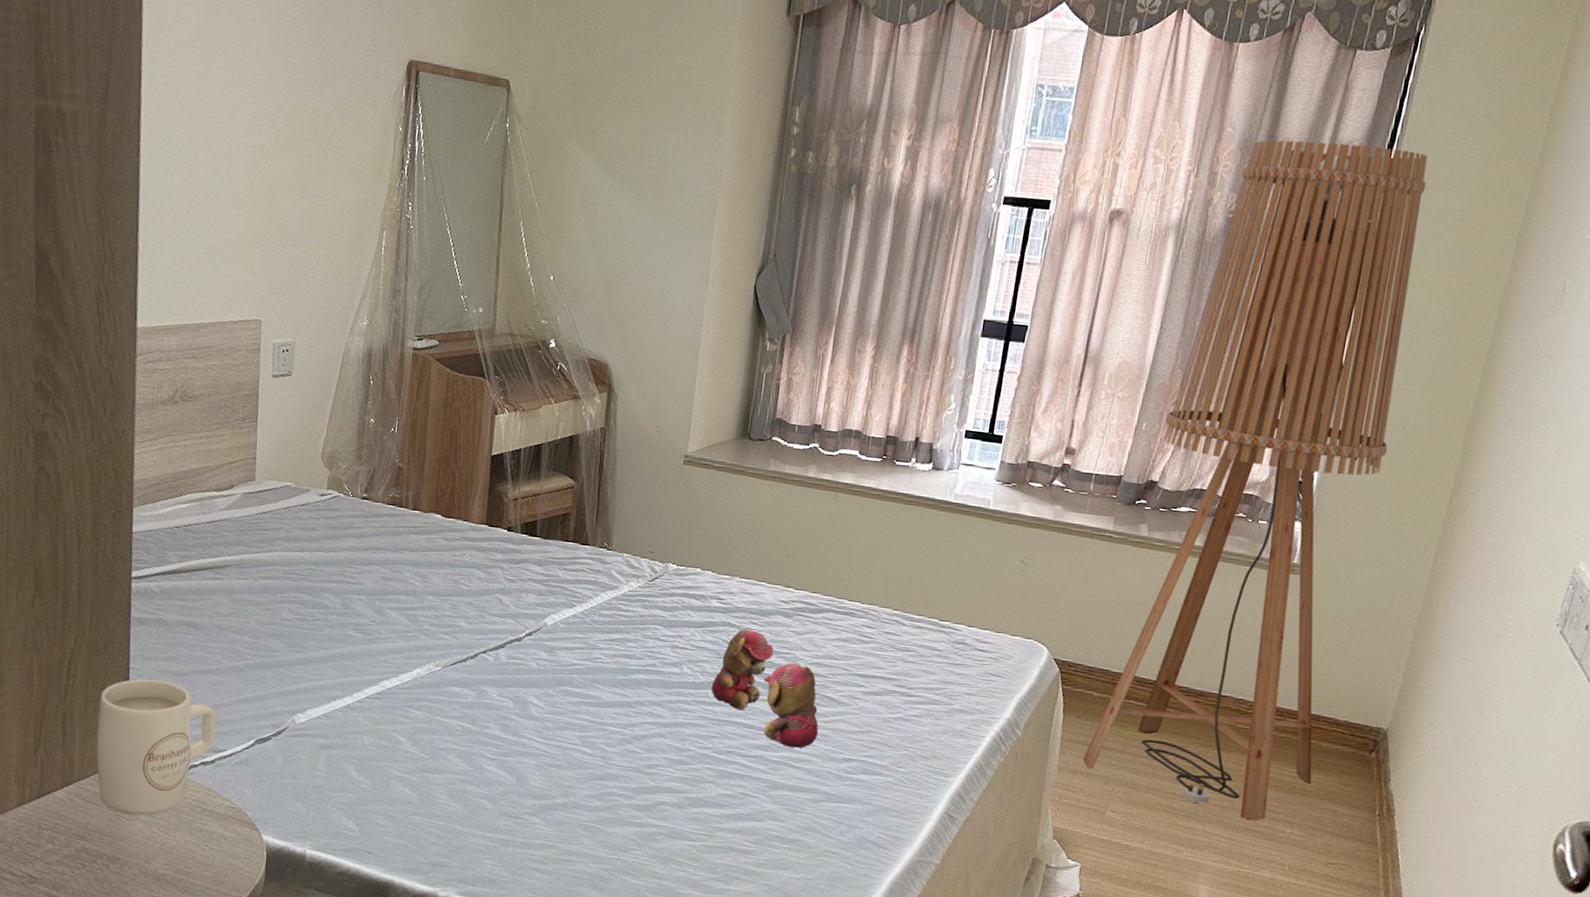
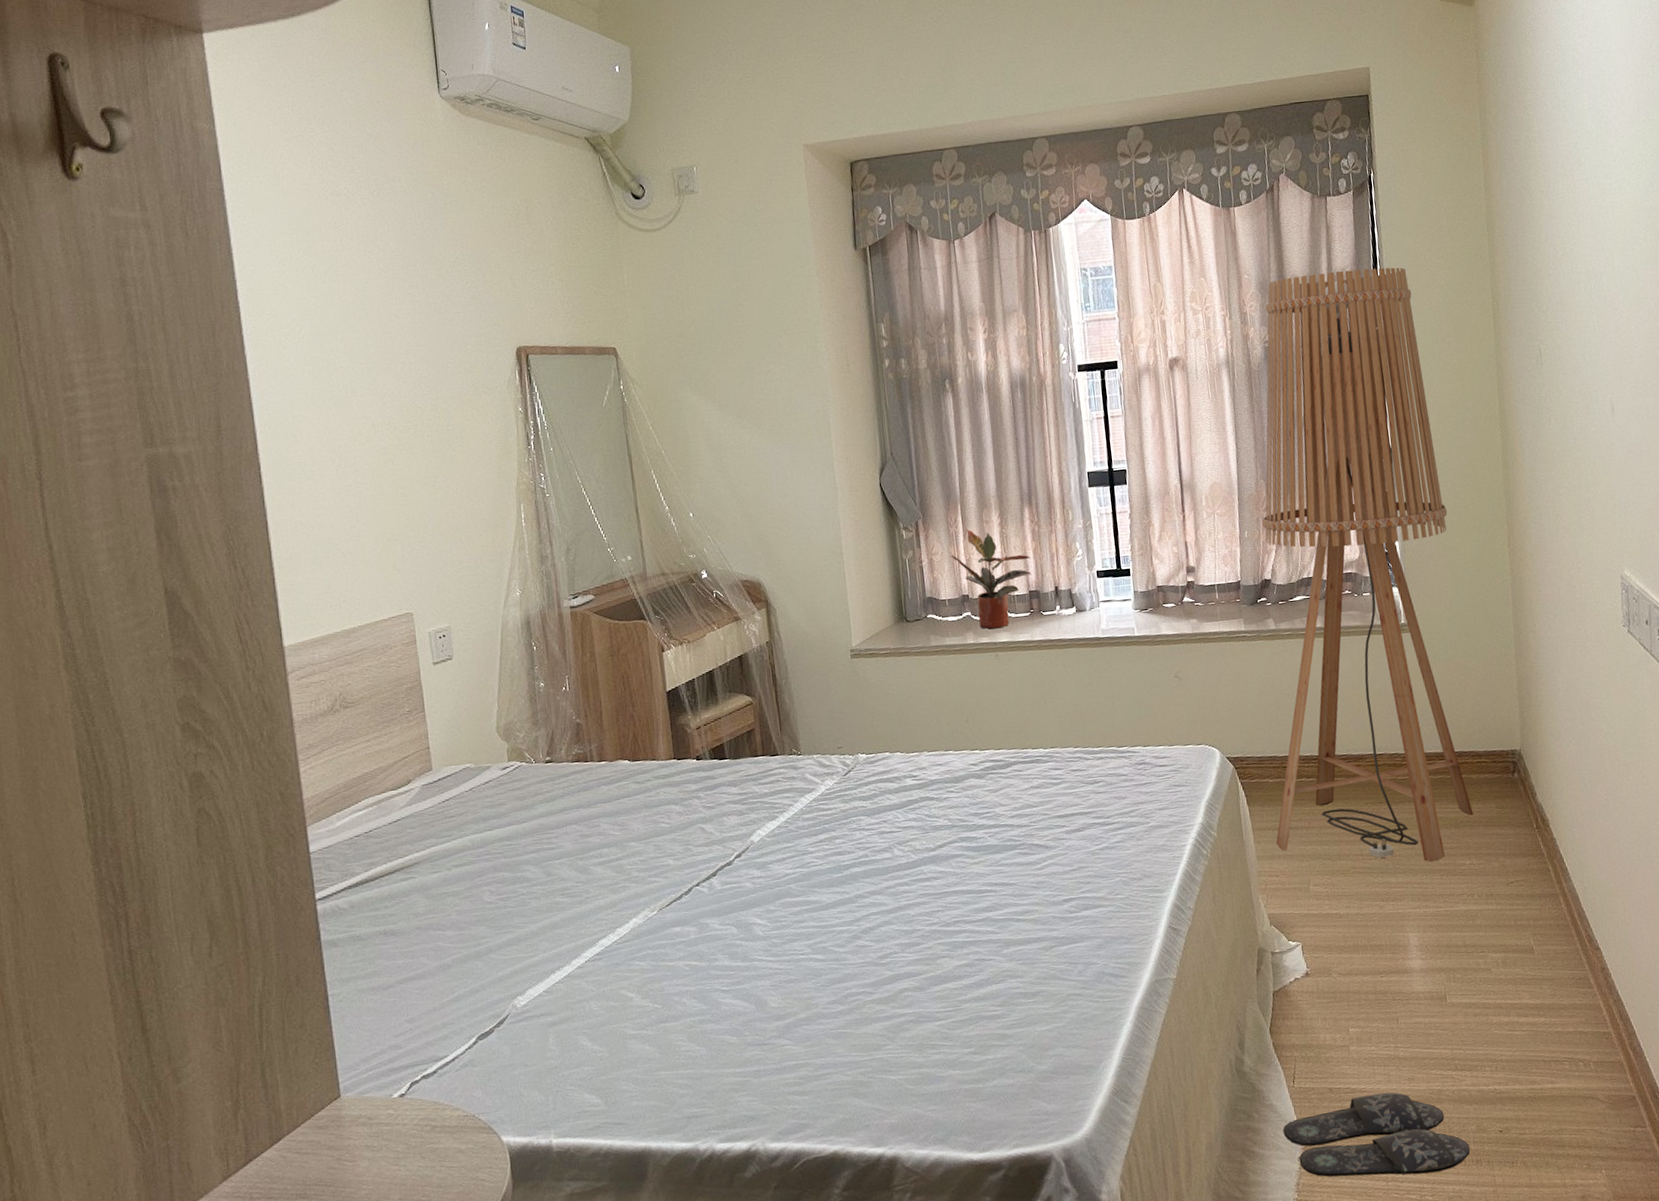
mug: present [96,679,216,816] -> none [299,999,434,1156]
stuffed animal: present [711,629,819,748] -> none [924,798,1035,903]
potted plant: none [812,354,897,468] -> present [951,529,1032,629]

